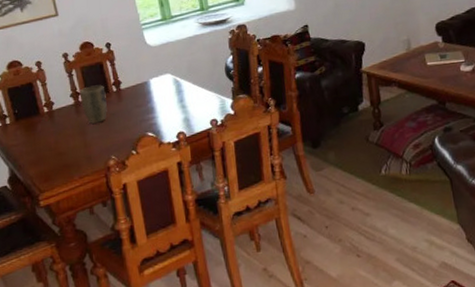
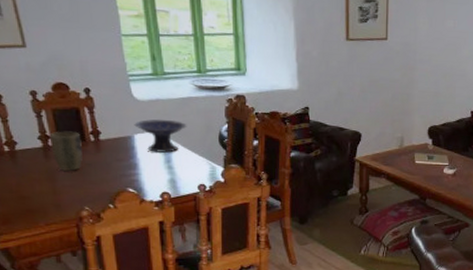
decorative bowl: none [149,59,196,94] -> present [134,119,187,153]

